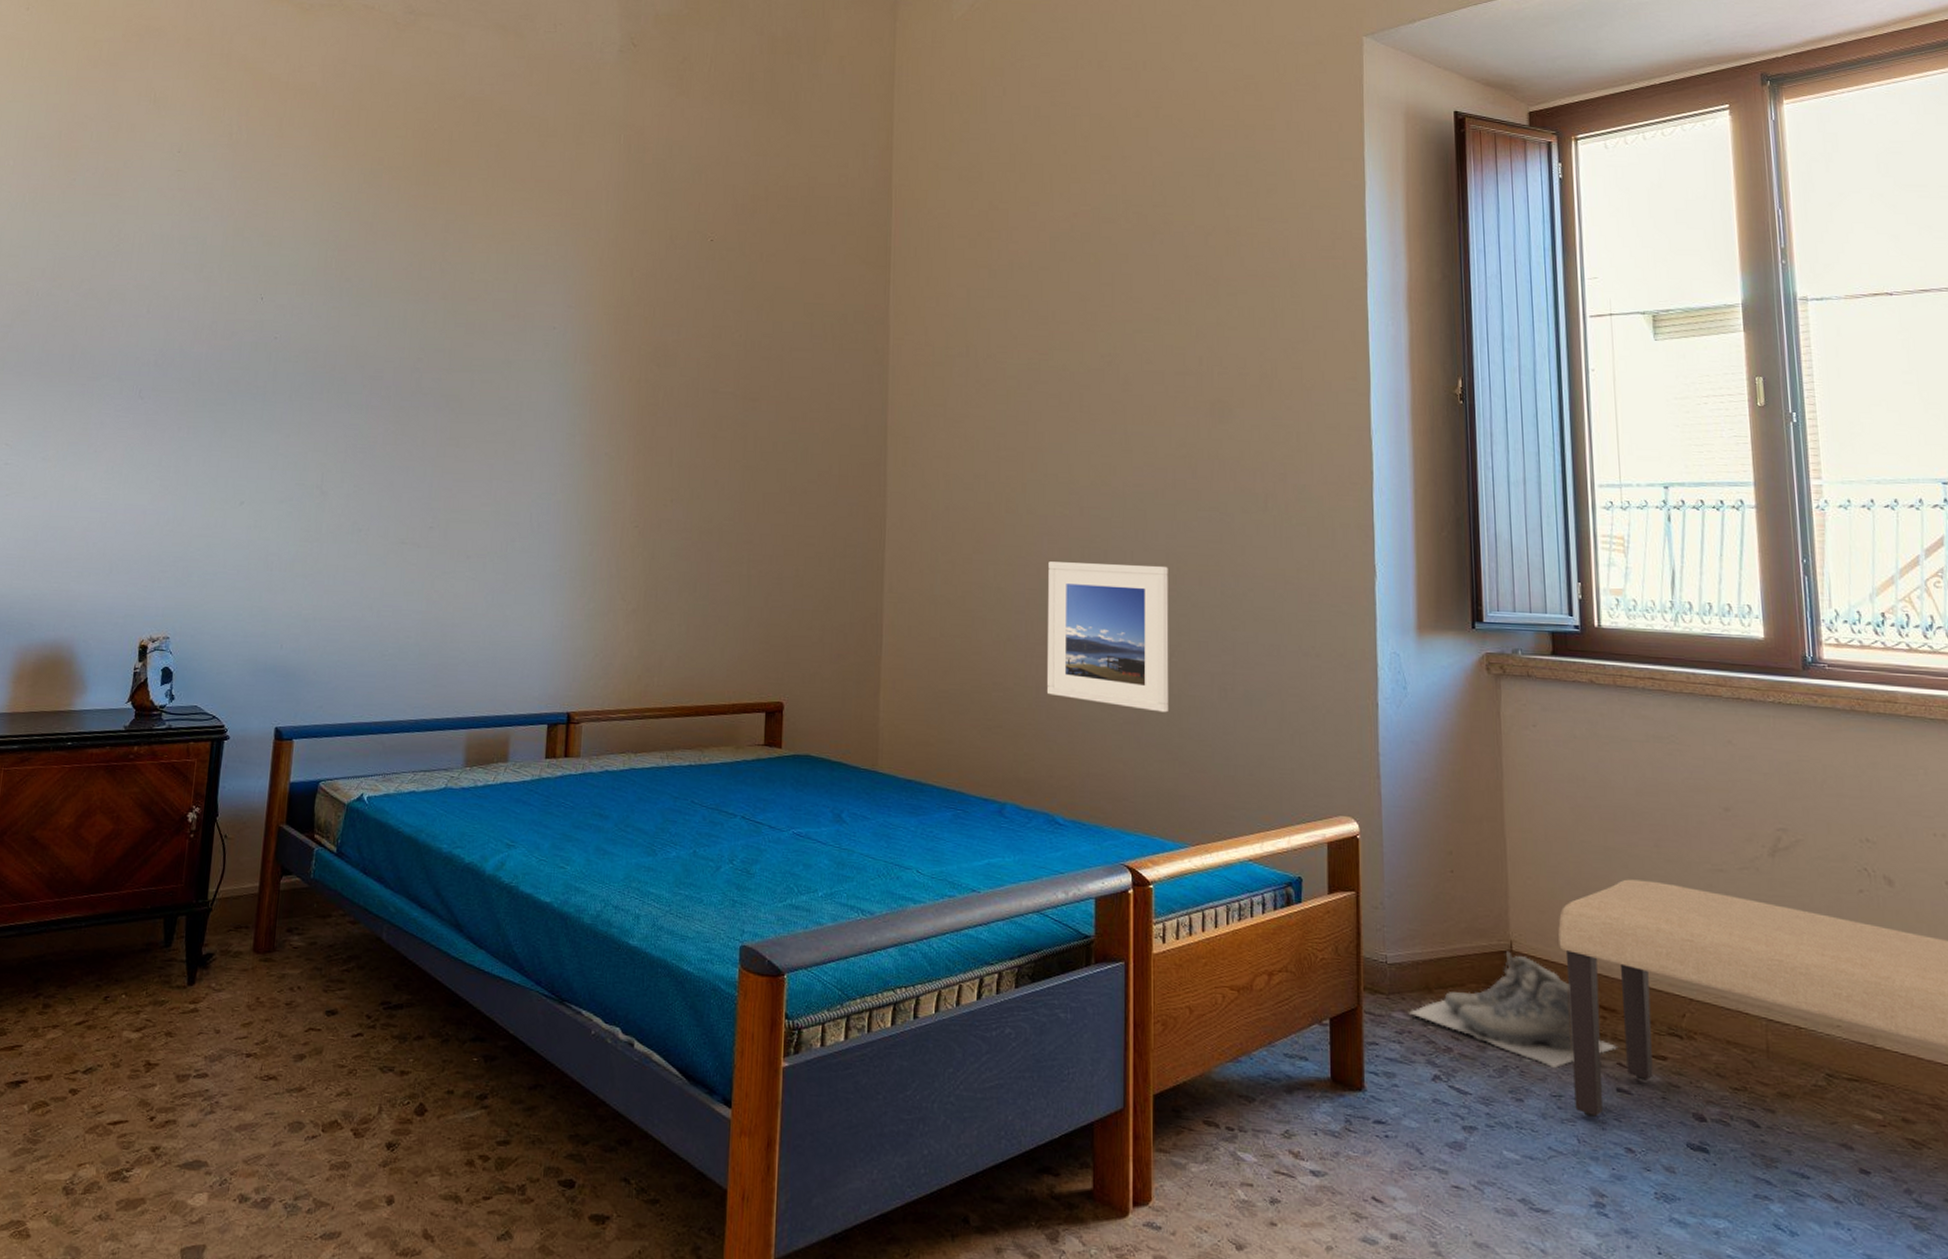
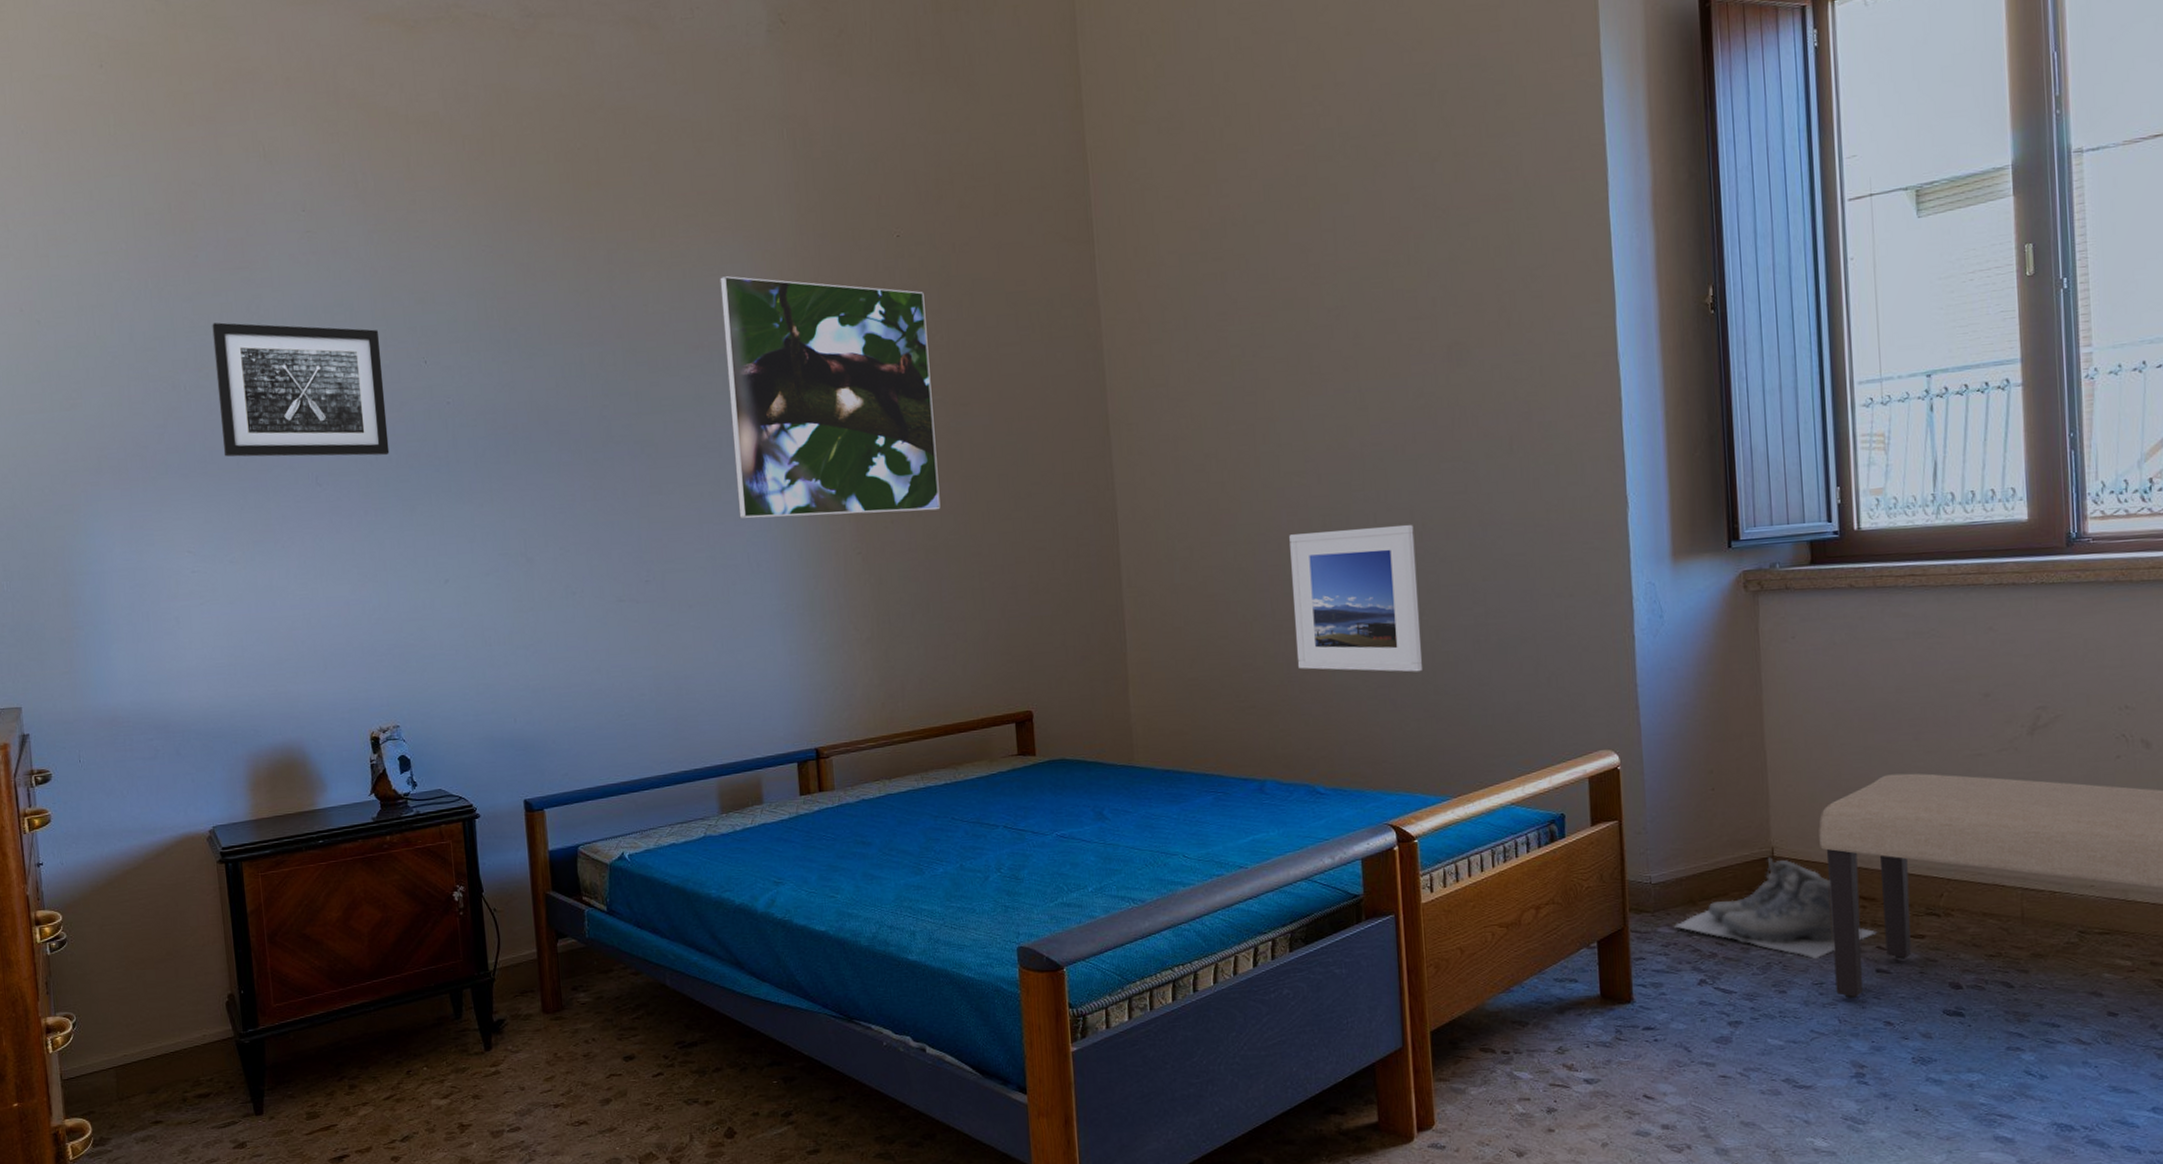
wall art: none [59,240,224,379] -> present [212,322,390,457]
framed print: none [528,256,729,495] -> present [720,276,941,519]

